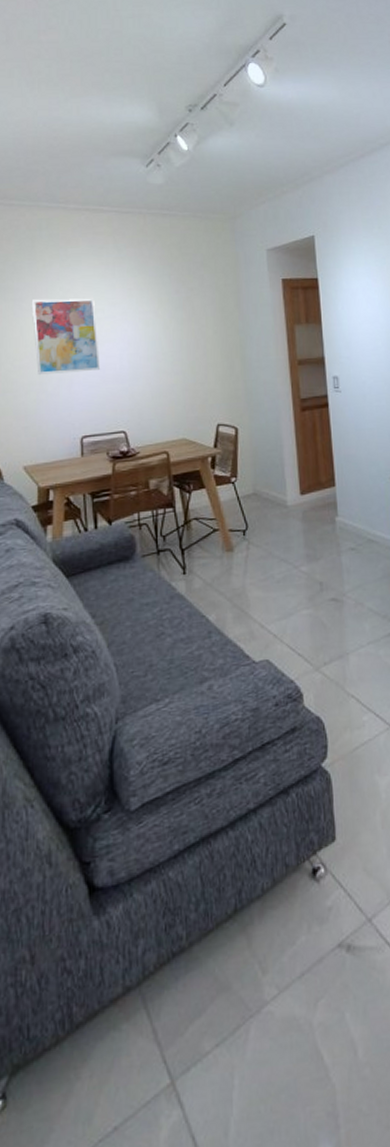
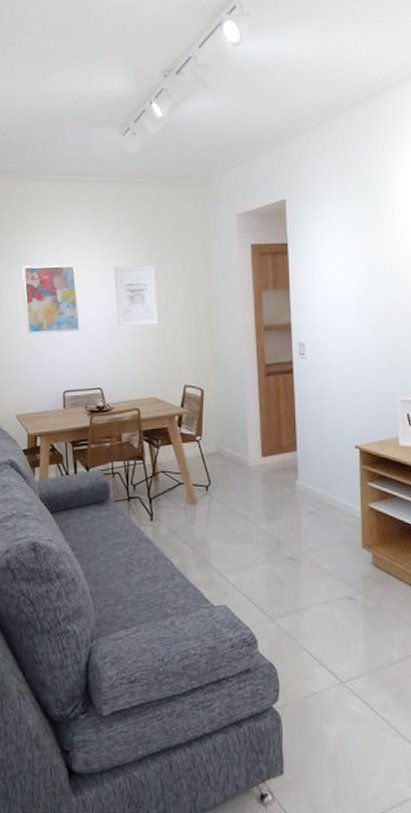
wall art: none [138,299,187,363] -> present [114,265,158,326]

